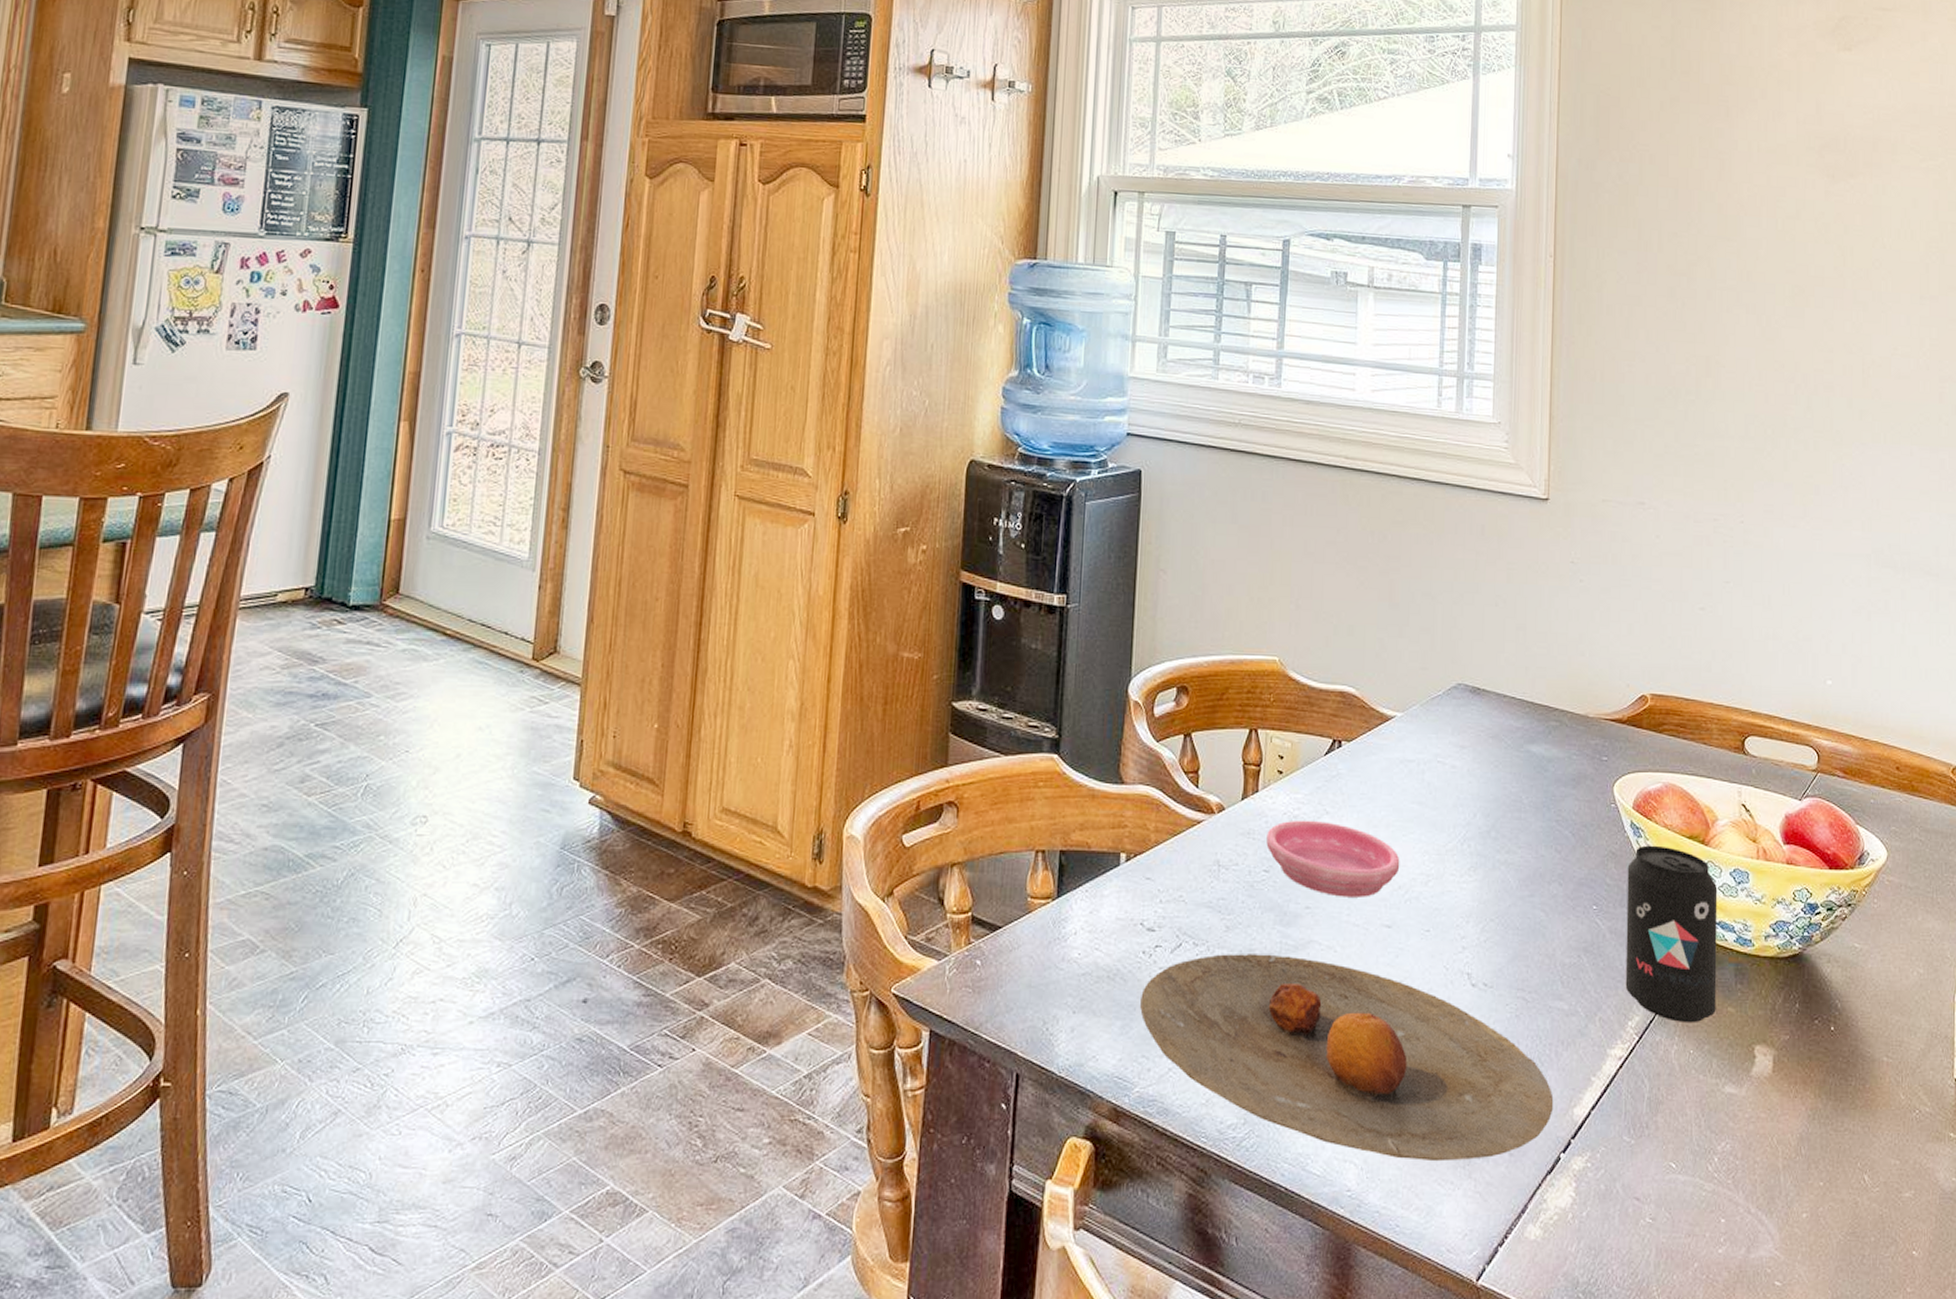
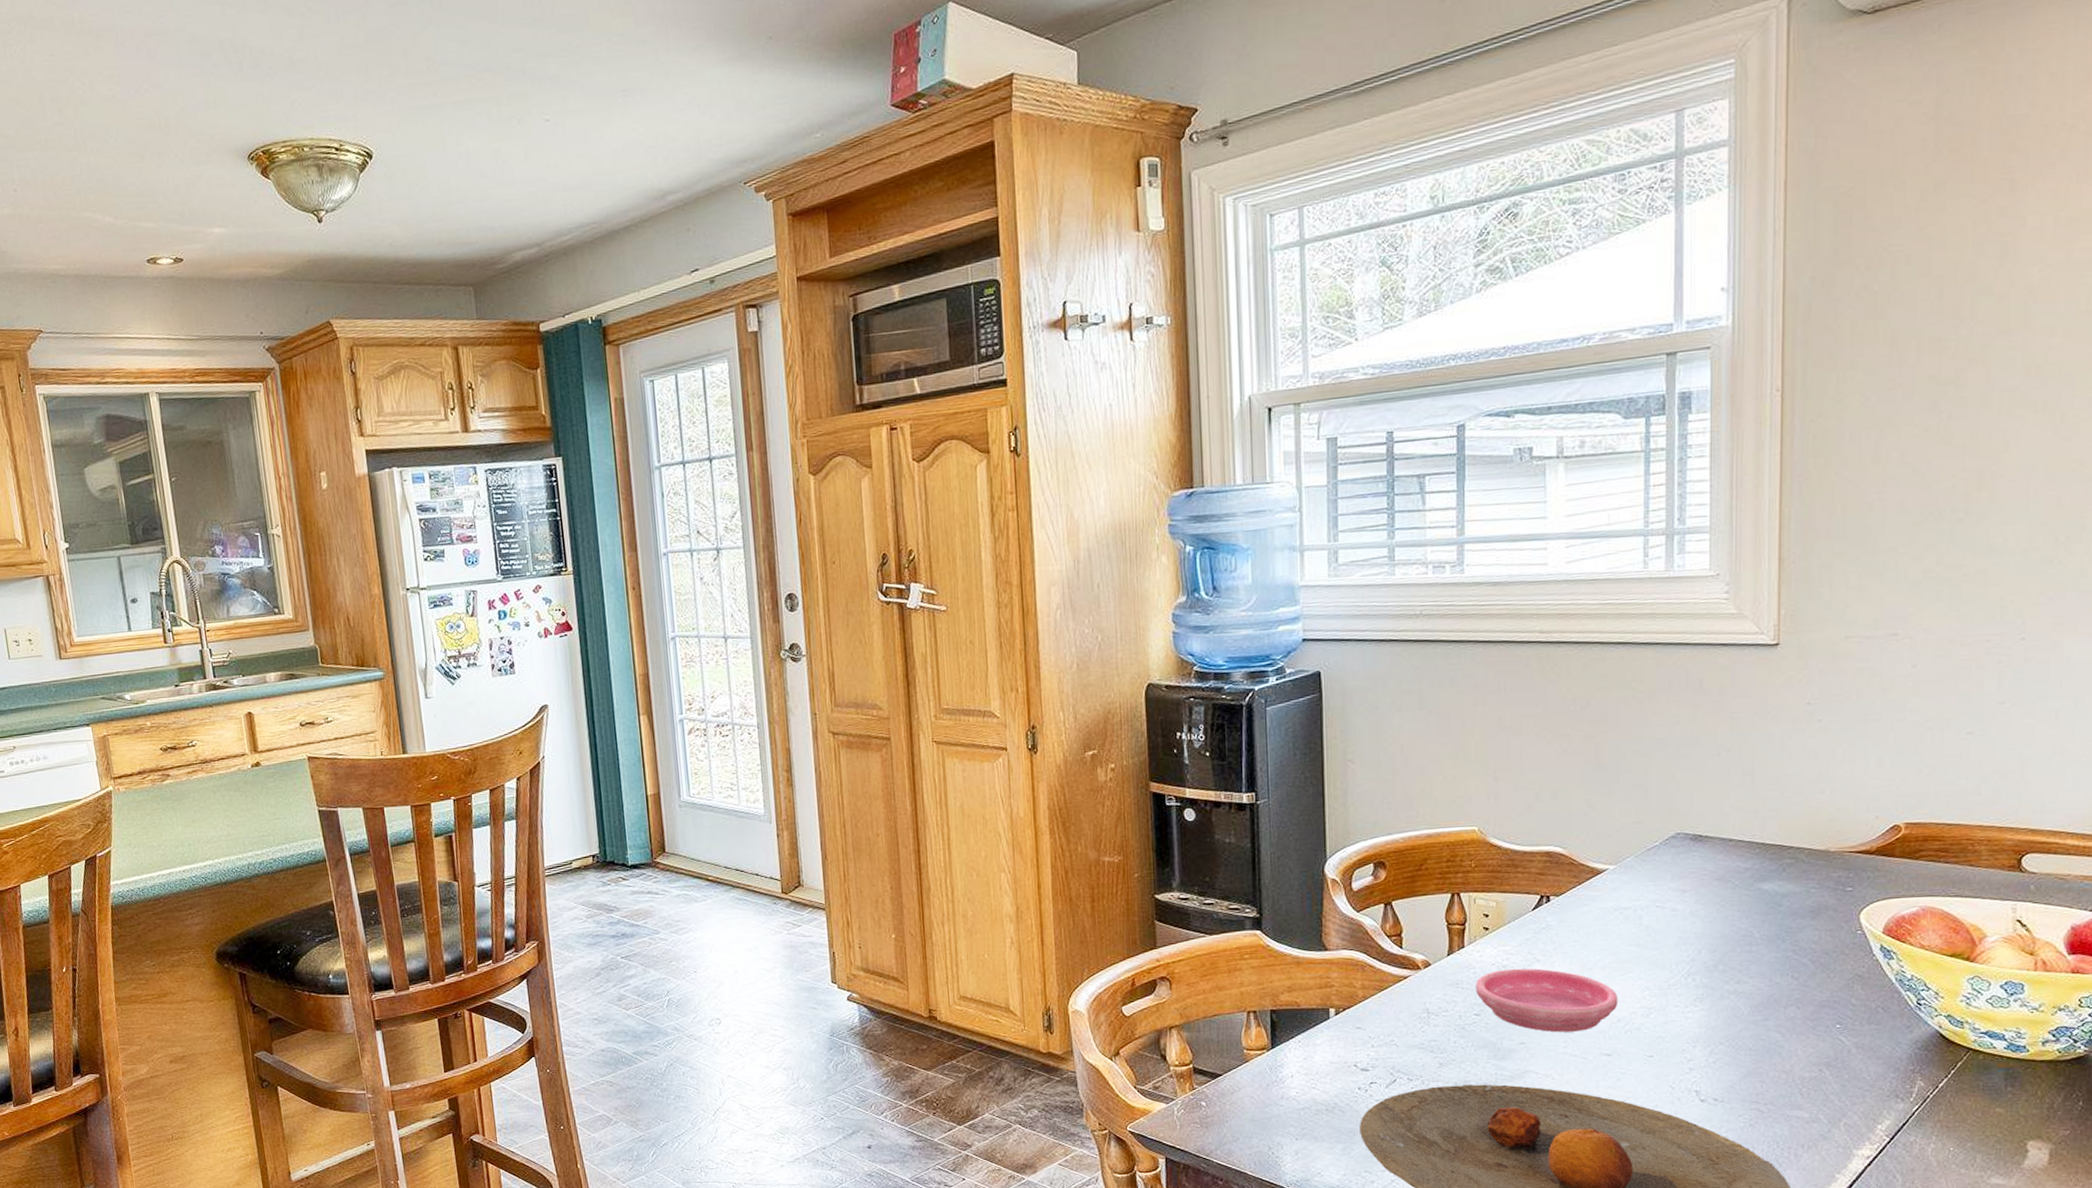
beverage can: present [1625,845,1718,1023] -> none [1874,965,1985,1124]

